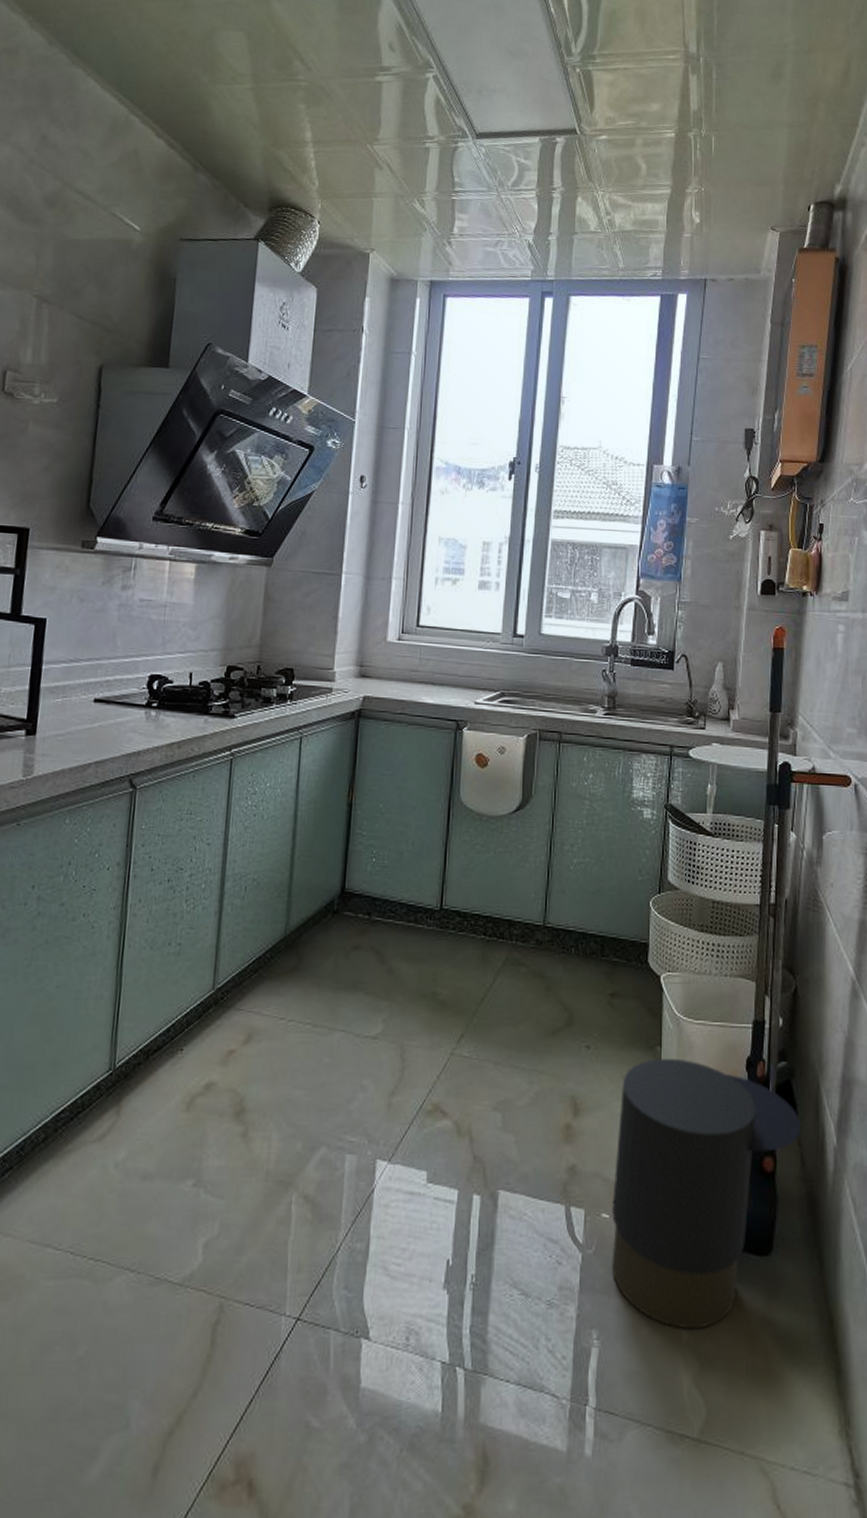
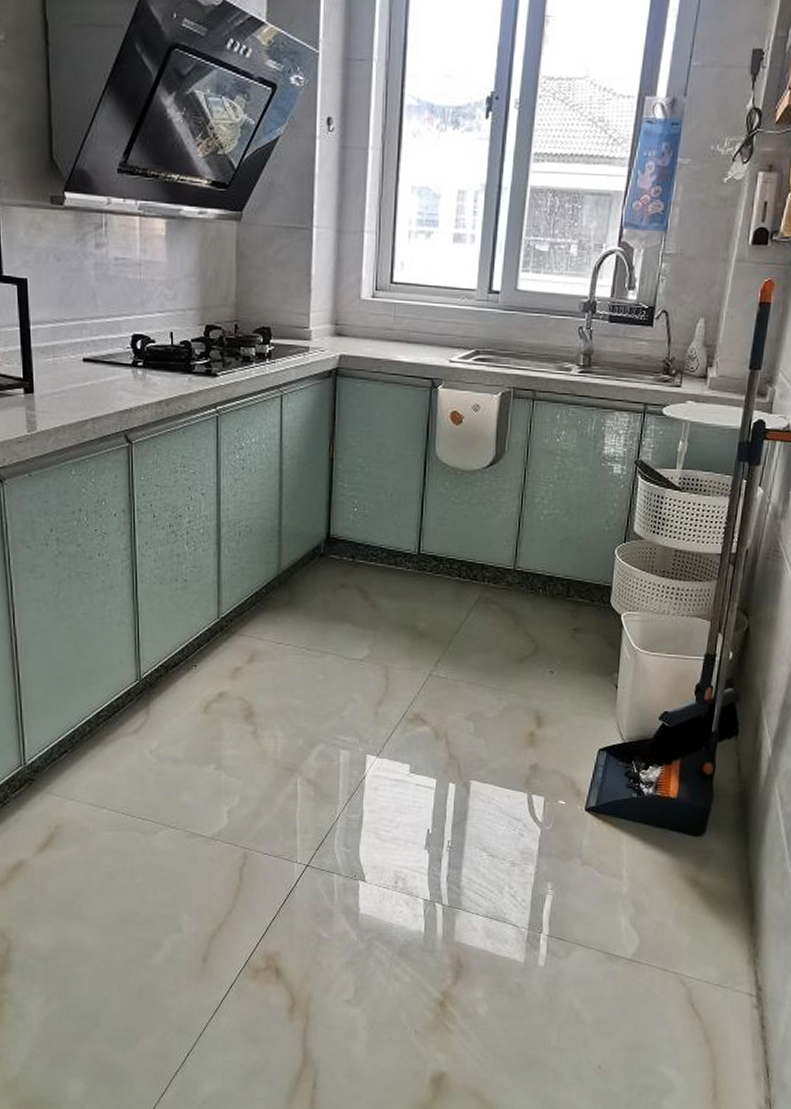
trash can: present [611,1058,801,1330] -> none [565,682,741,886]

